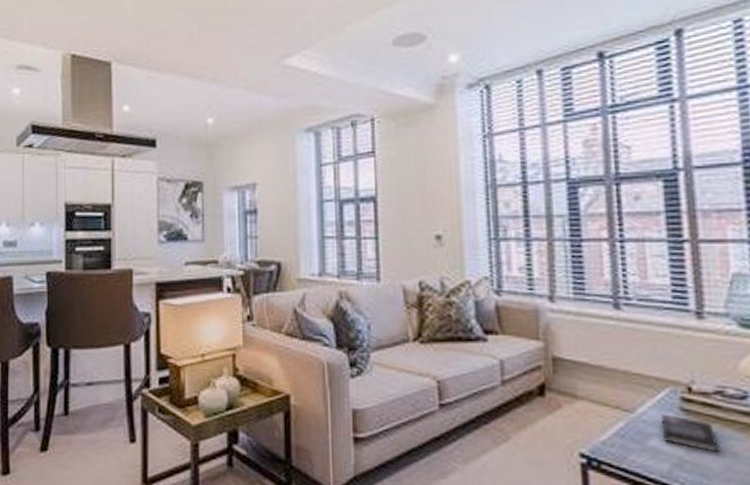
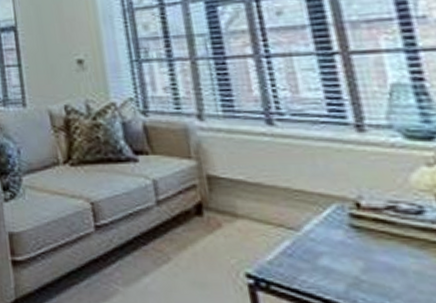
book: present [660,413,719,453] -> none [329,231,399,271]

